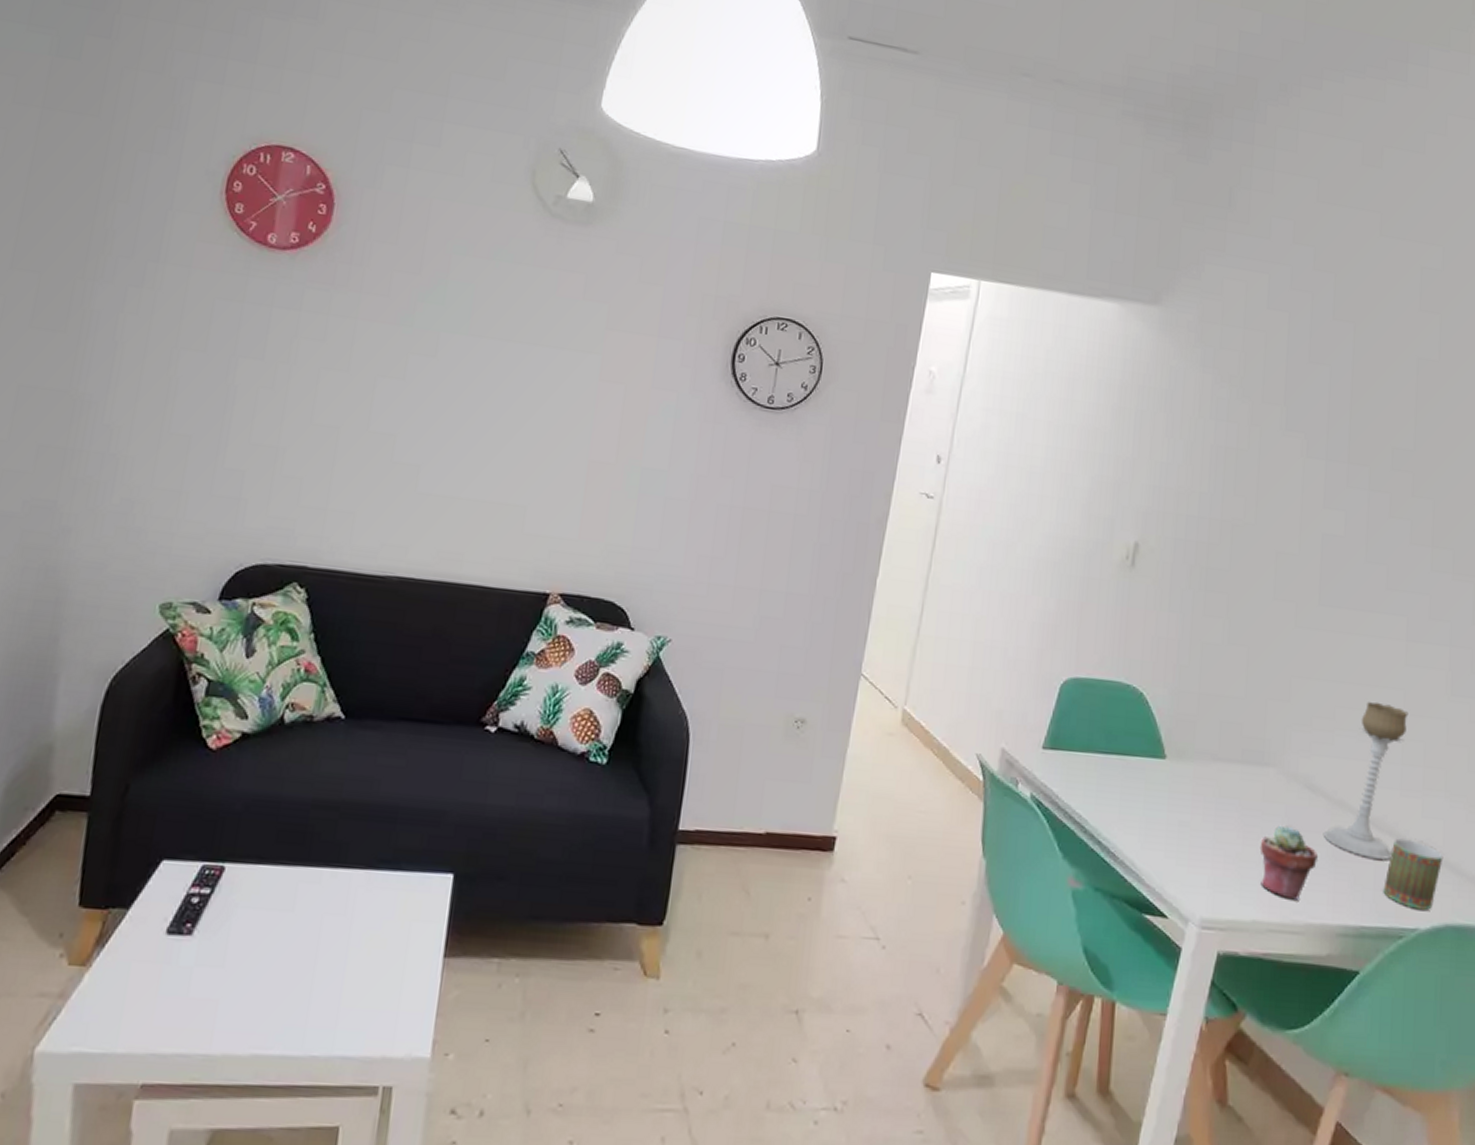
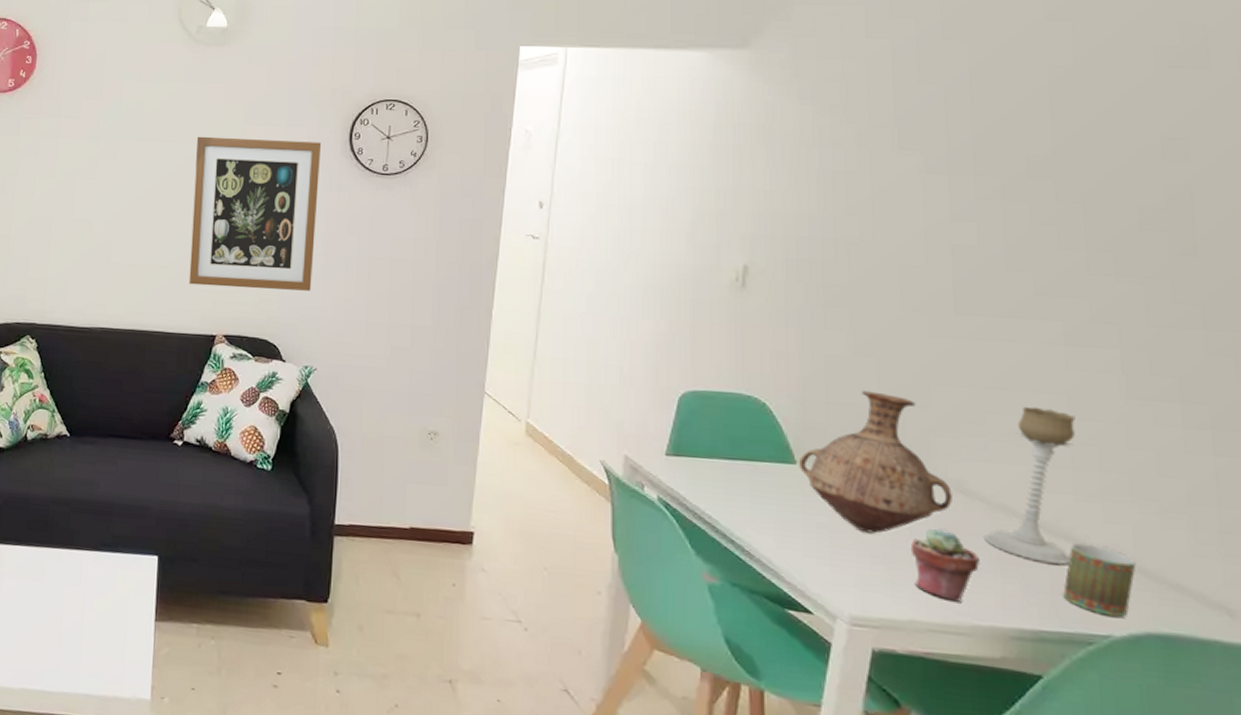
wall art: none [519,337,699,544] -> present [188,136,322,291]
vase: none [1168,682,1301,832] -> present [799,391,952,534]

